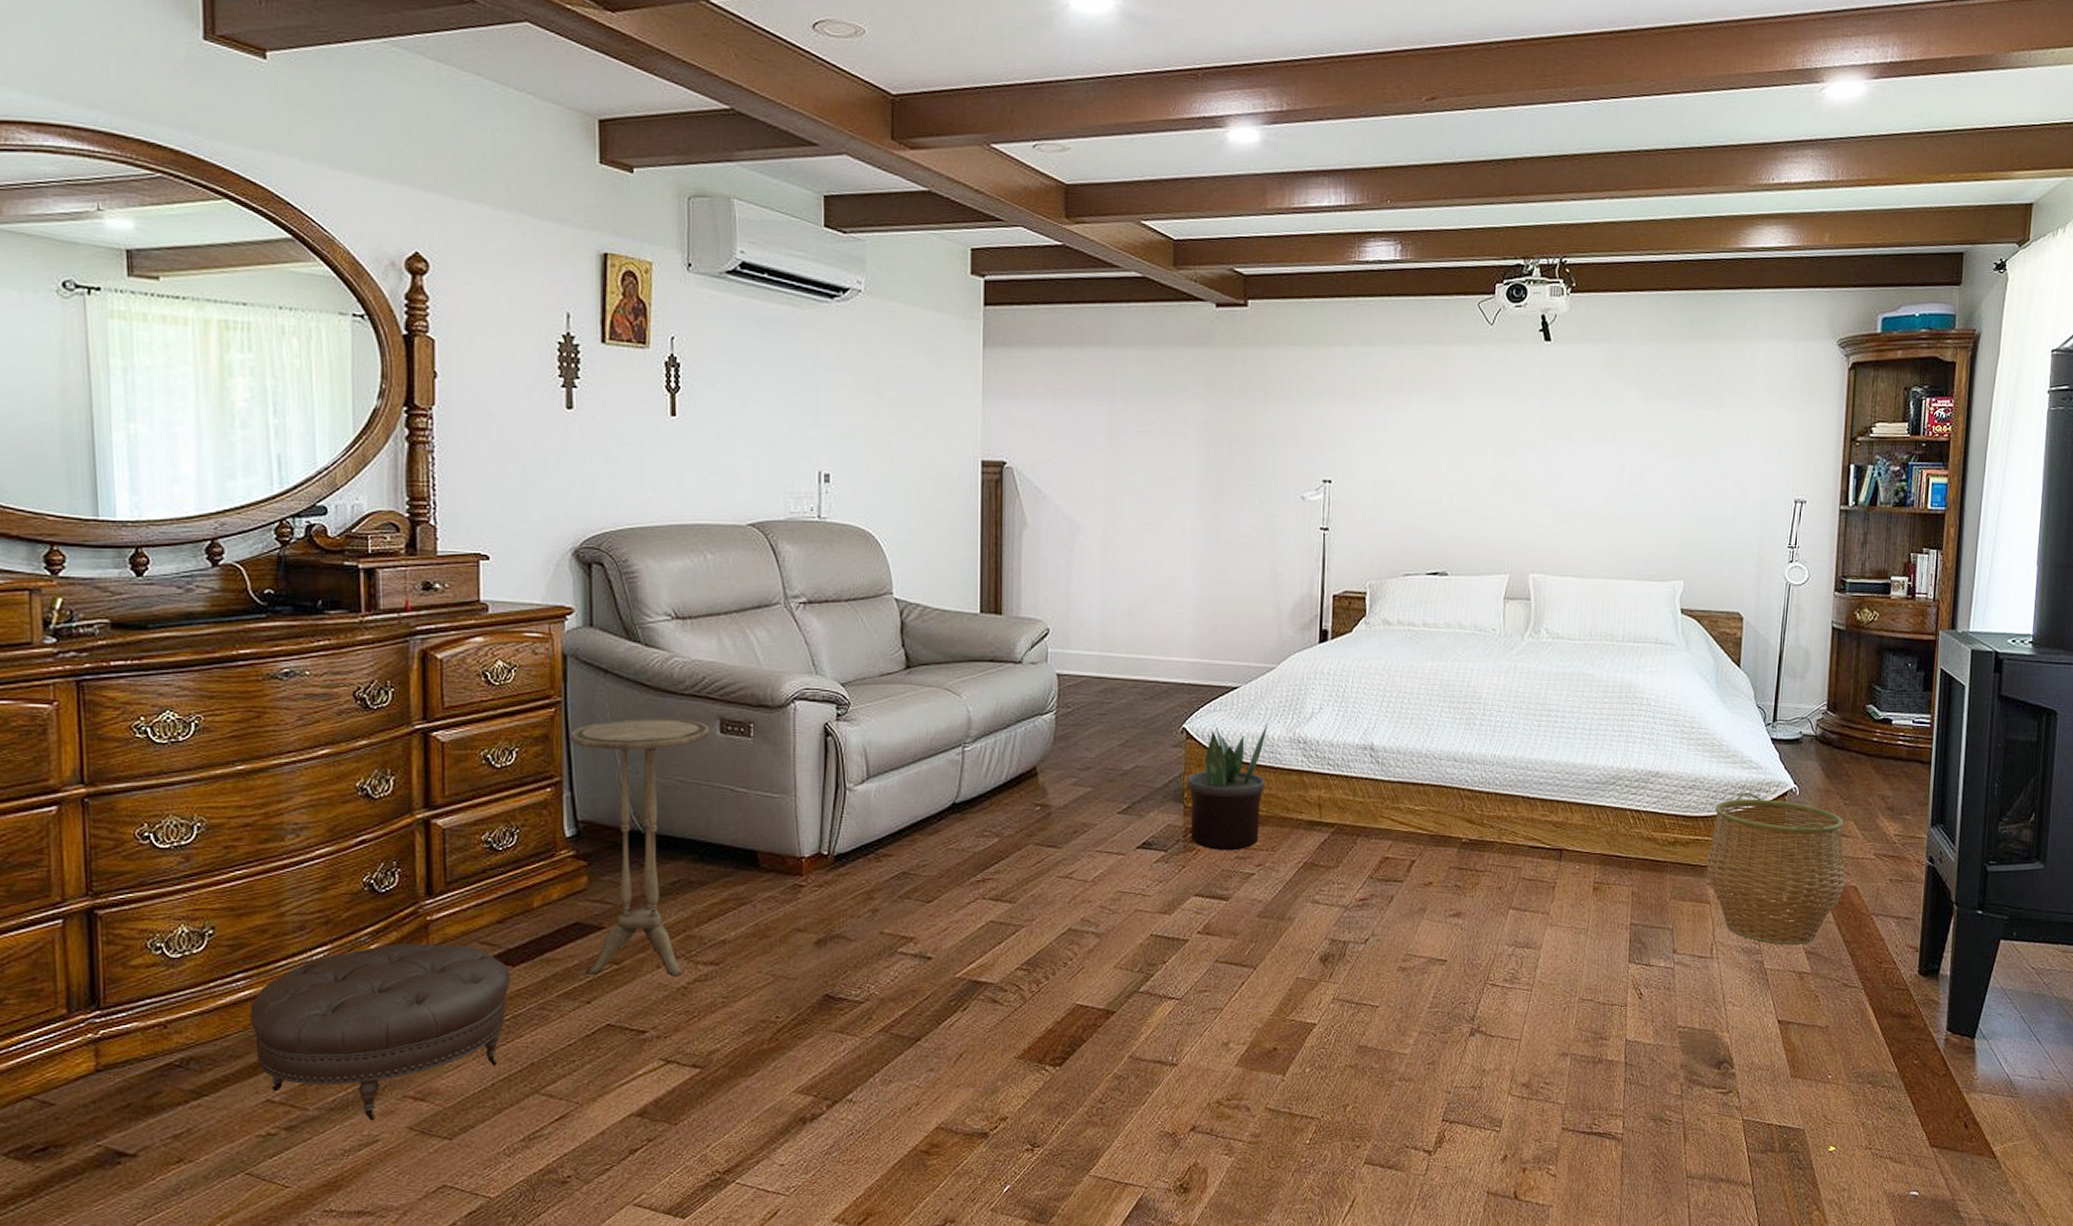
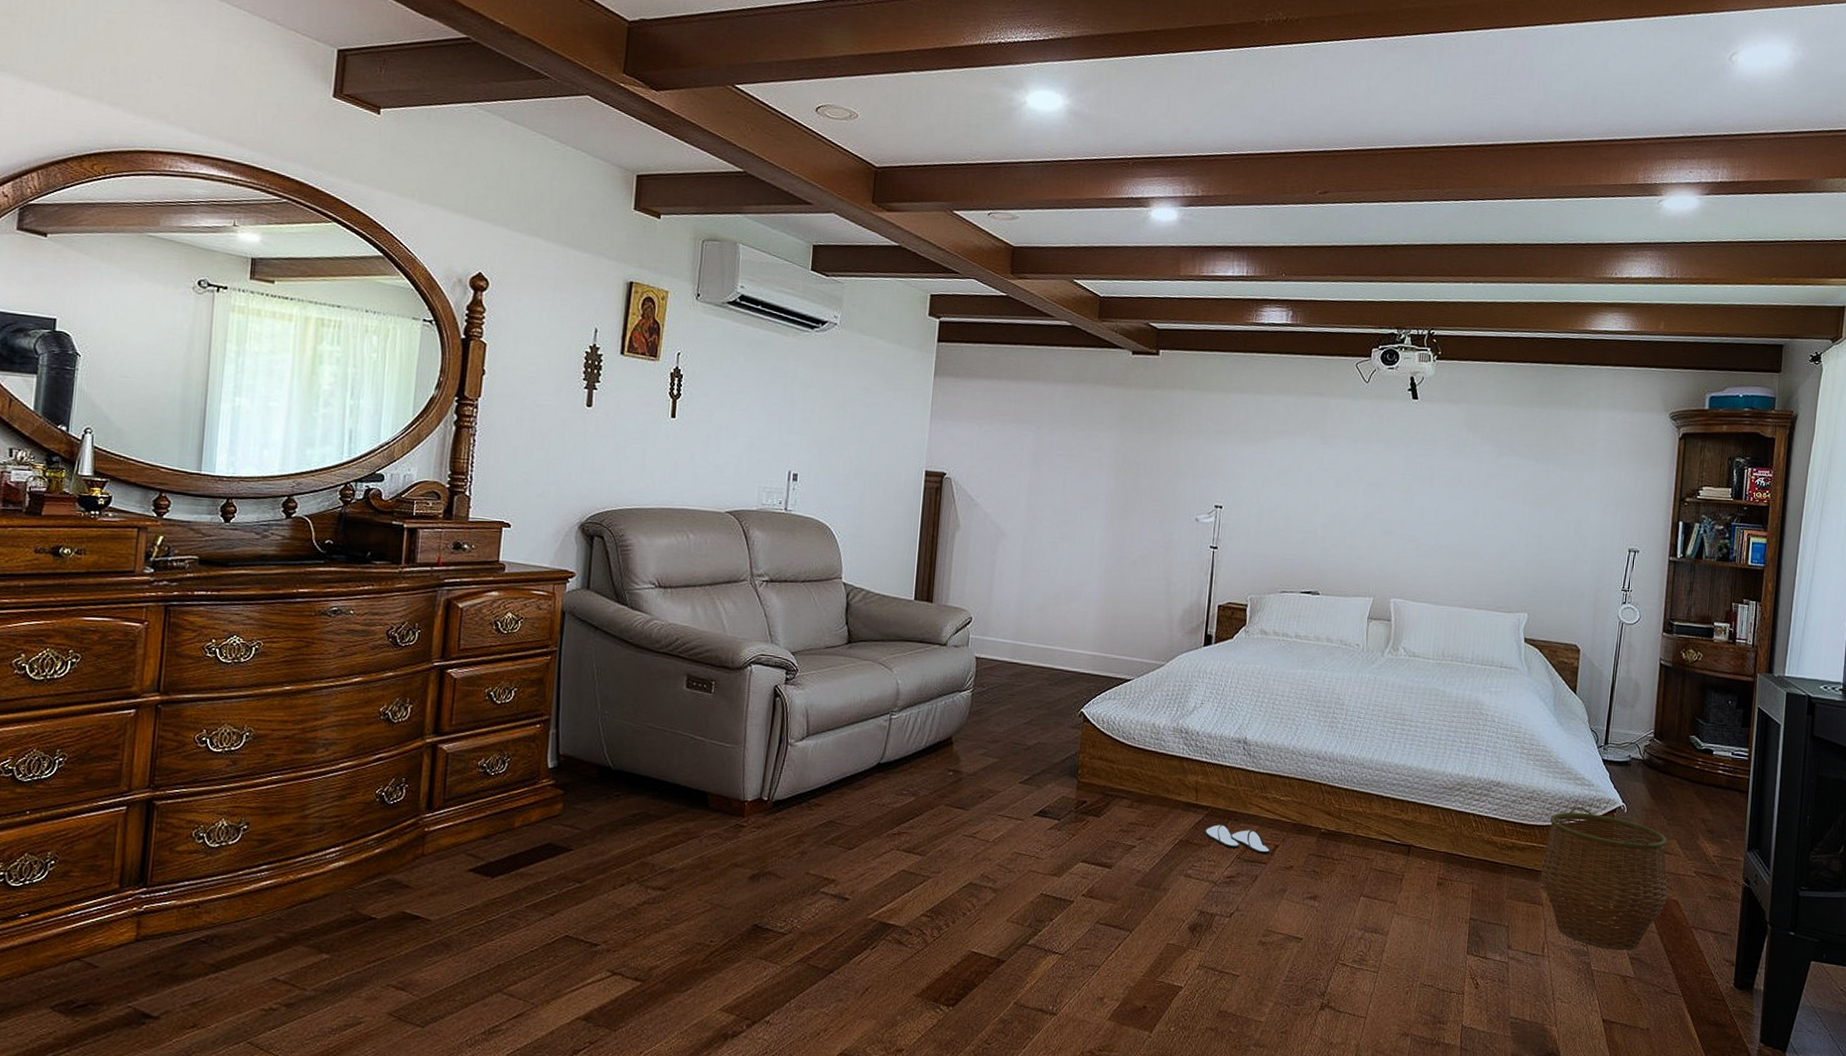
ottoman: present [249,943,510,1121] -> none [267,849,489,1005]
side table: present [571,718,710,977] -> none [552,670,678,898]
planter: present [1188,723,1269,851] -> none [1081,711,1156,824]
slippers: none [1331,842,1407,871] -> present [1204,824,1271,854]

